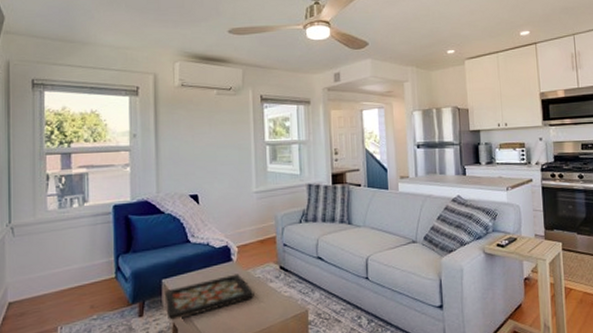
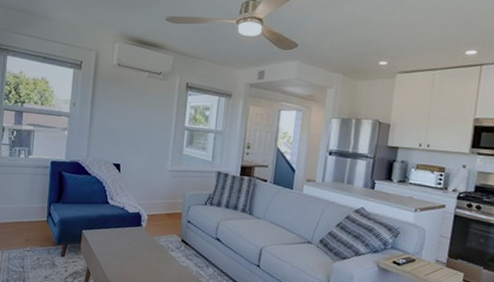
decorative tray: present [164,274,254,321] -> none [83,237,157,266]

